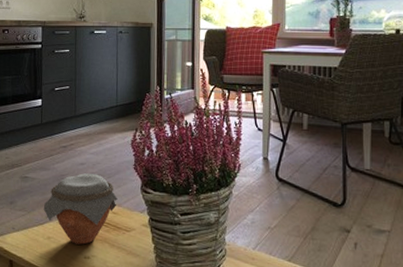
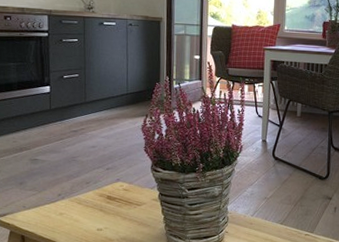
jar: present [43,173,118,245] -> none [54,155,129,219]

